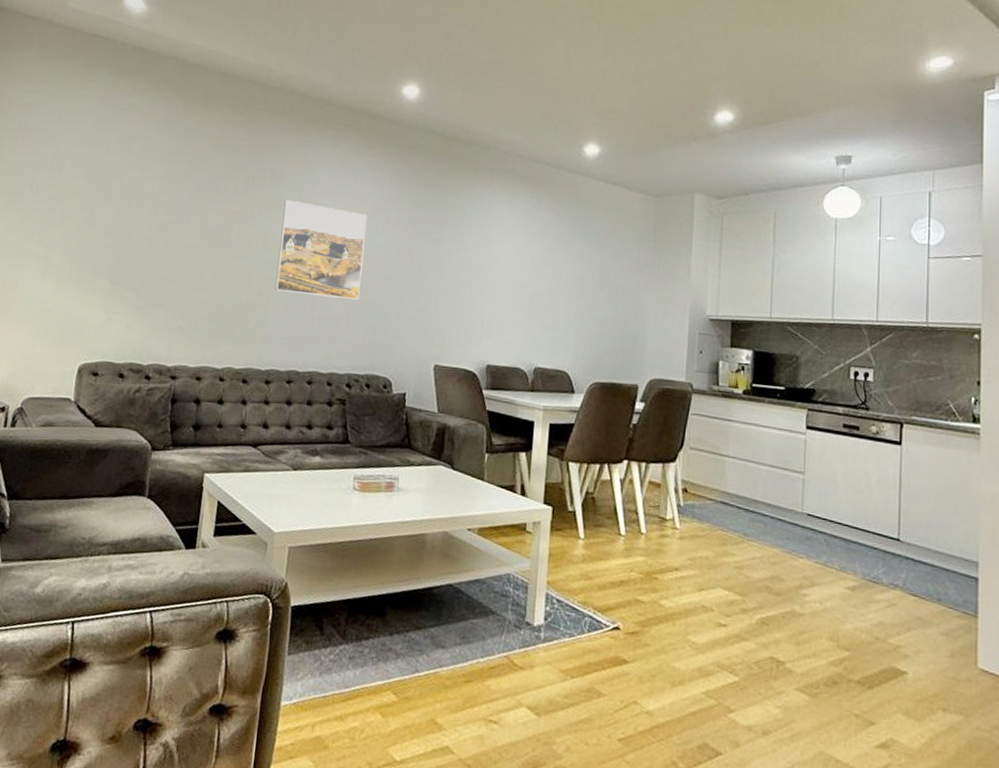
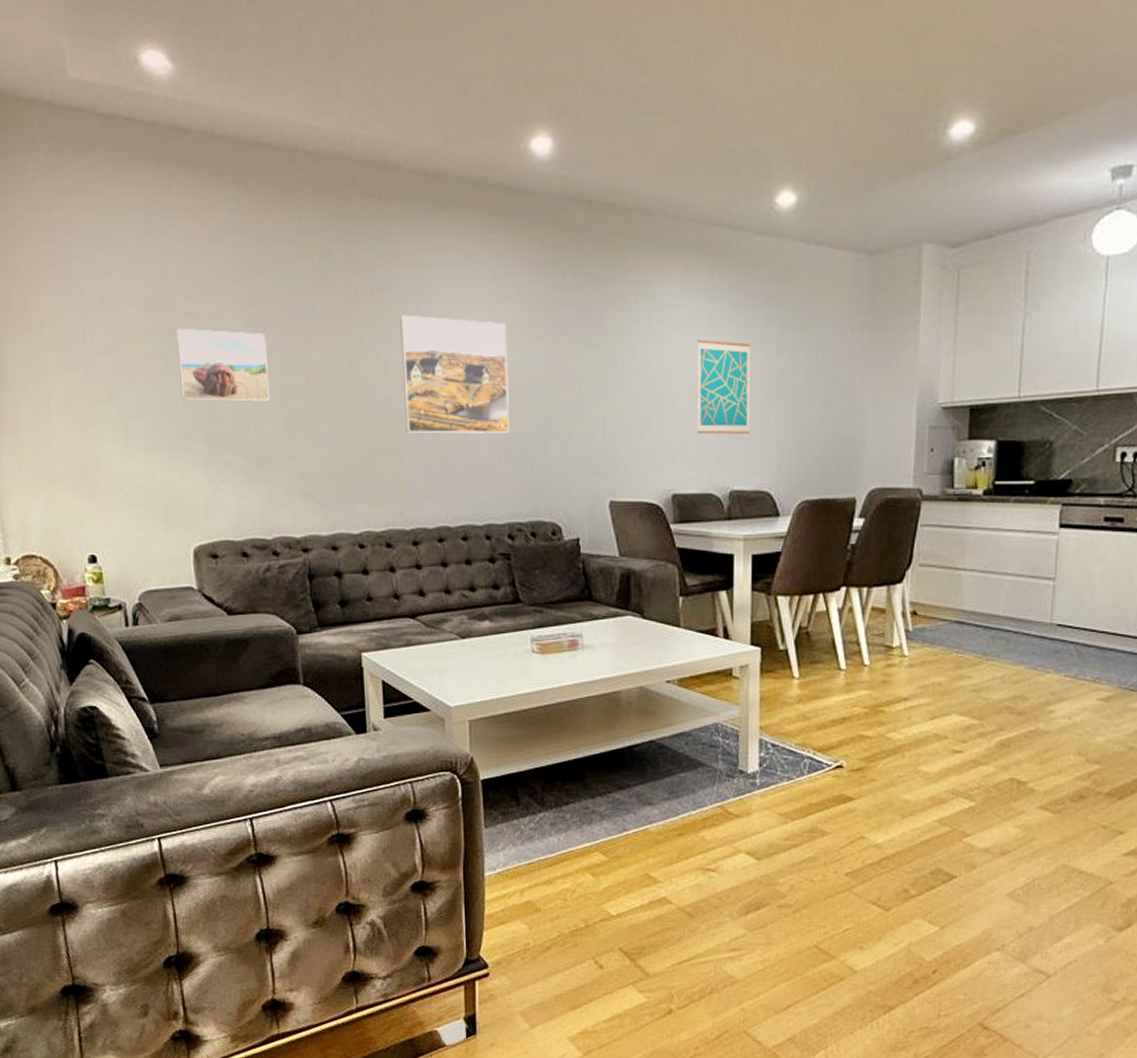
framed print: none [98,190,176,253] -> present [176,329,270,402]
wall art: none [511,245,559,322] -> present [696,340,751,434]

